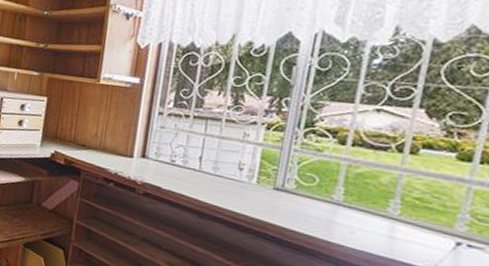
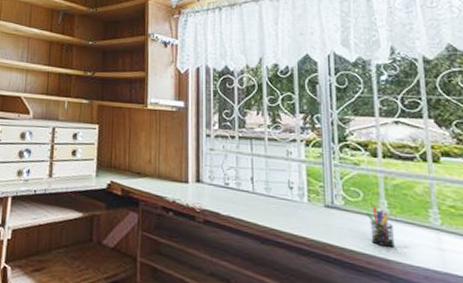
pen holder: none [316,192,345,232] -> present [366,206,395,247]

